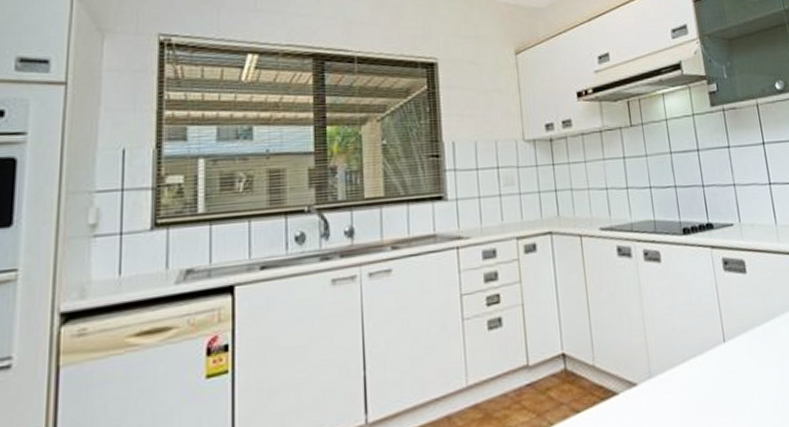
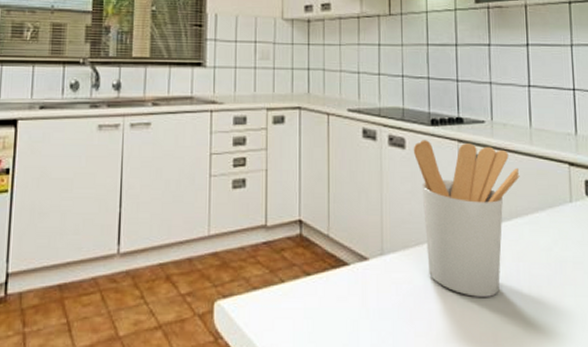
utensil holder: none [668,248,772,407] -> present [413,140,520,297]

